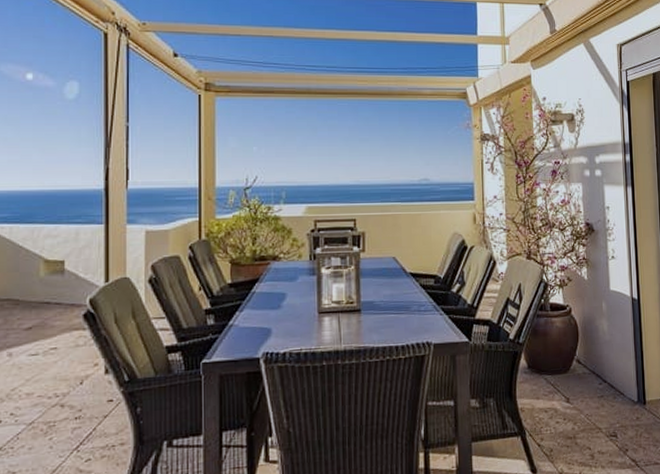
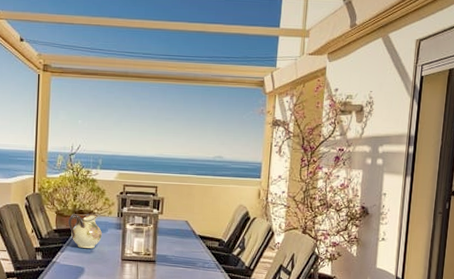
pitcher: none [247,259,291,304] -> present [68,213,102,248]

